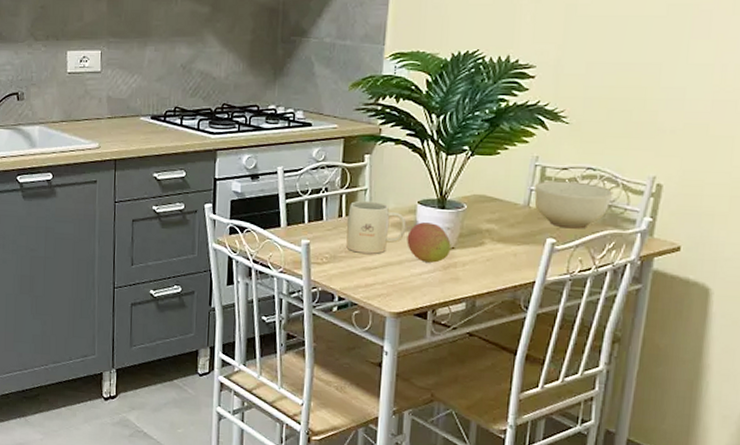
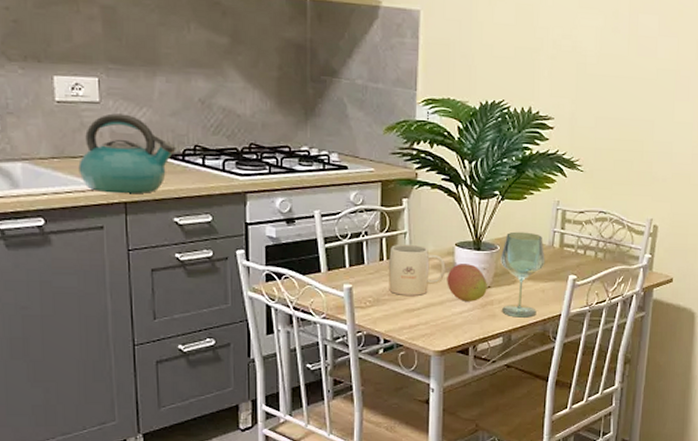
kettle: none [81,81,159,152] -> present [78,113,176,194]
wine glass: none [466,189,519,283] -> present [501,231,546,318]
bowl: present [534,180,614,229] -> none [556,223,621,266]

